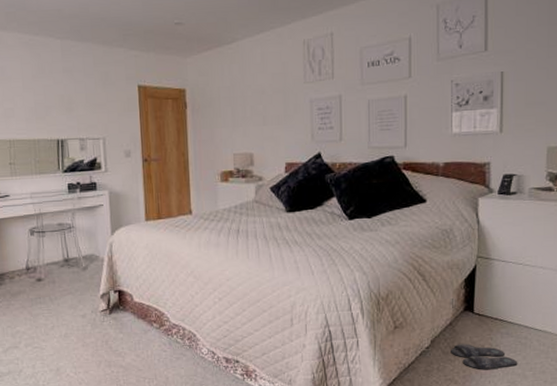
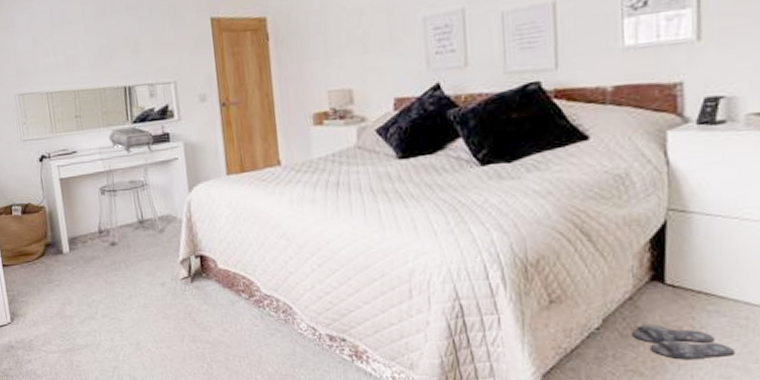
jewelry box: none [41,176,82,199] -> present [109,127,154,154]

